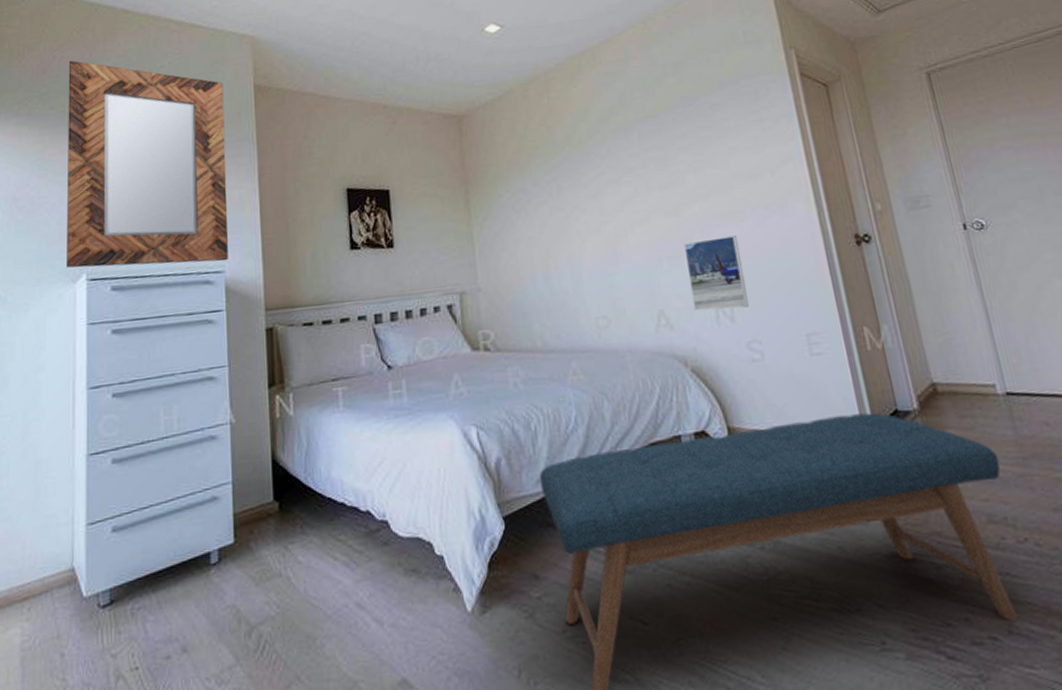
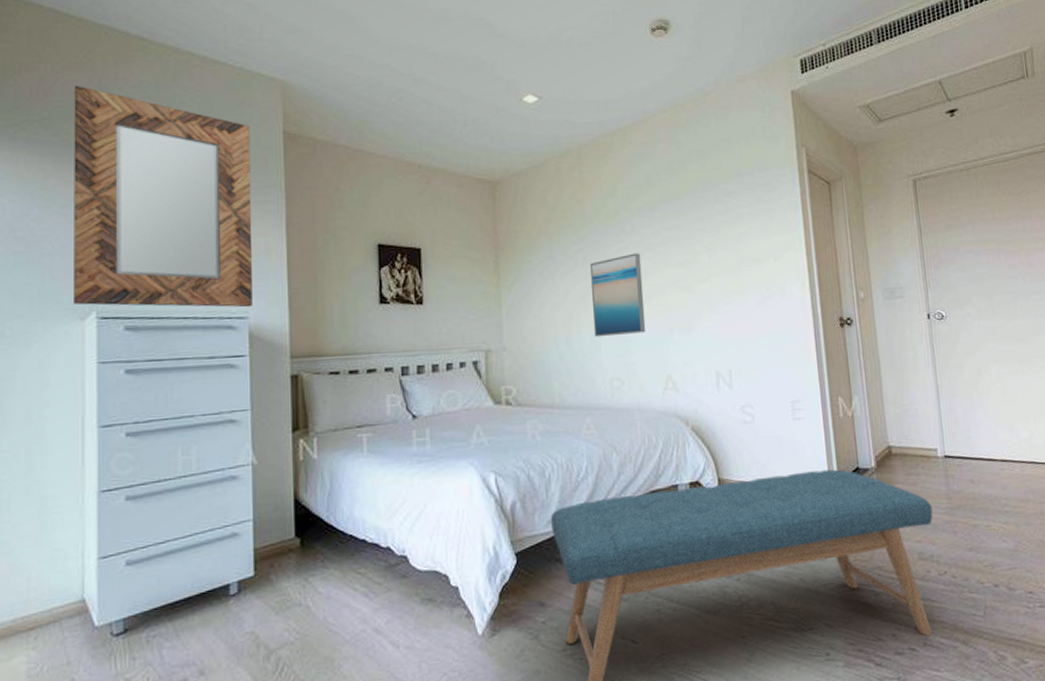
wall art: none [565,178,632,273] -> present [590,253,646,338]
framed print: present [683,236,749,311] -> none [693,312,746,378]

